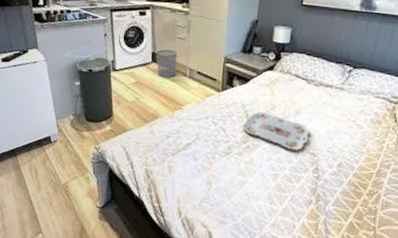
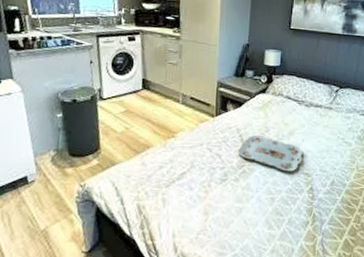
waste bin: present [156,49,177,78] -> none [146,75,169,105]

